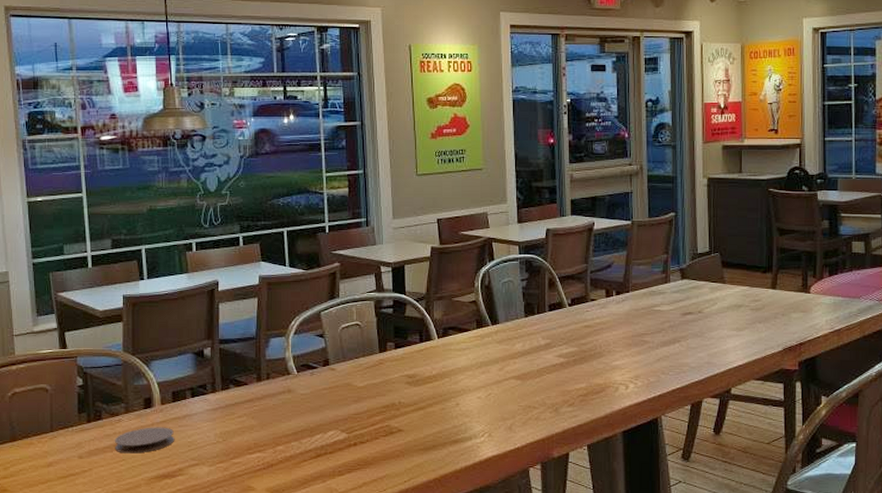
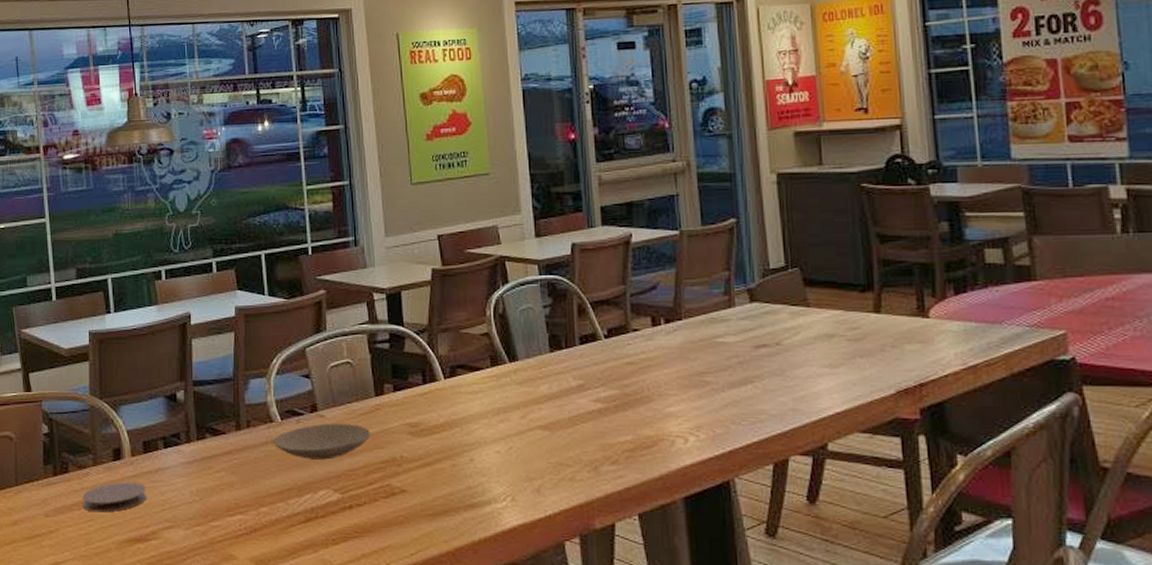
plate: none [290,375,375,406] -> present [273,423,371,460]

